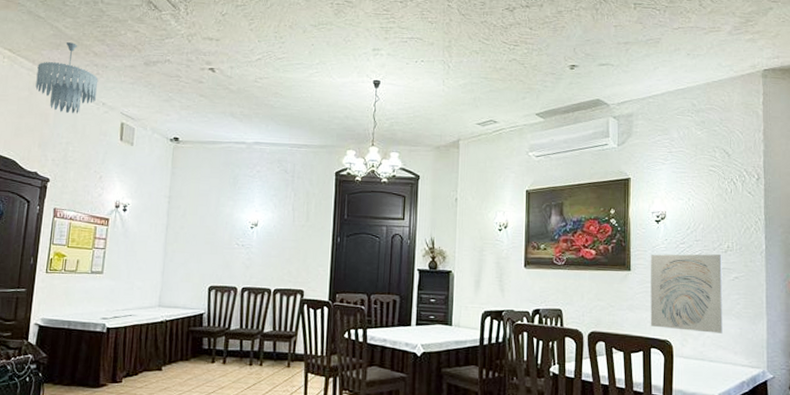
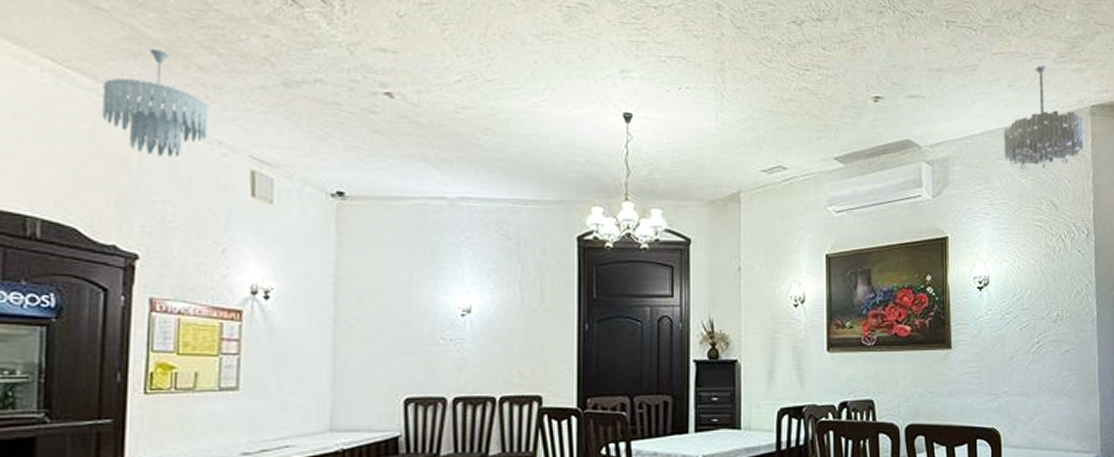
wall art: present [650,254,723,334] -> none [973,325,1054,417]
chandelier: none [682,37,756,124] -> present [1004,65,1084,170]

